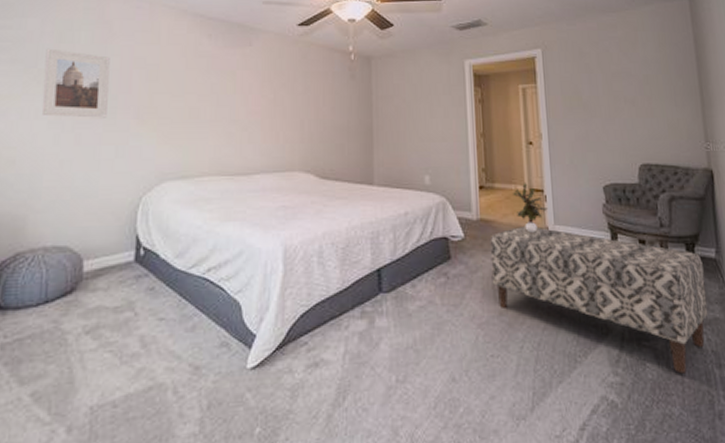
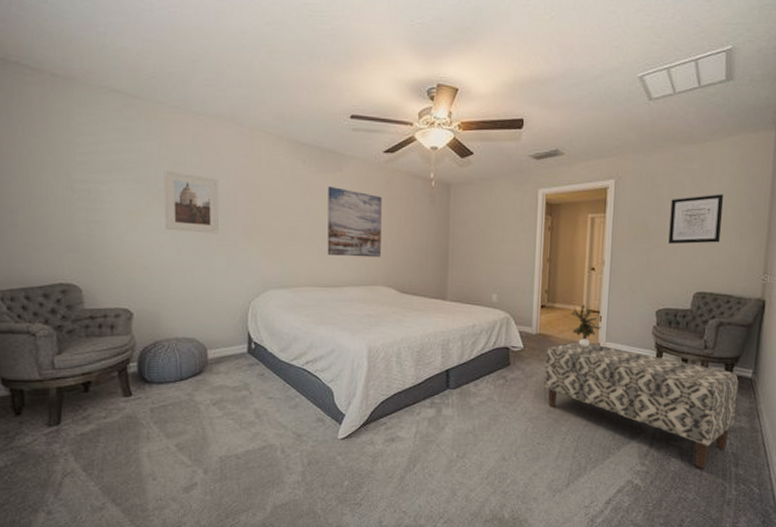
wall art: none [235,61,297,139] -> present [327,186,382,258]
wall art: none [600,61,656,114] -> present [668,194,723,245]

